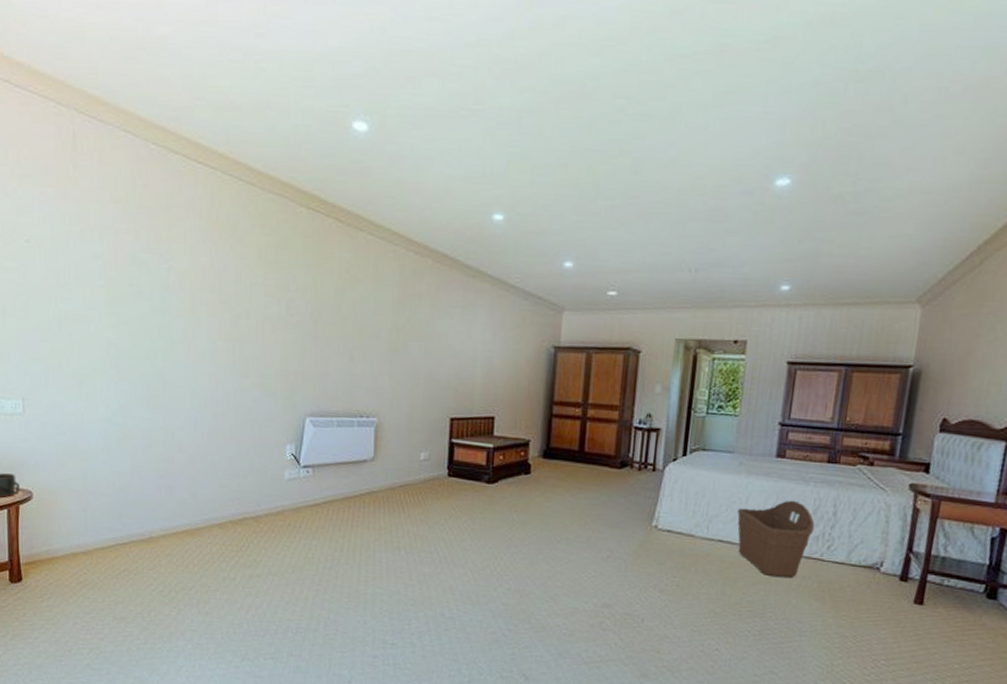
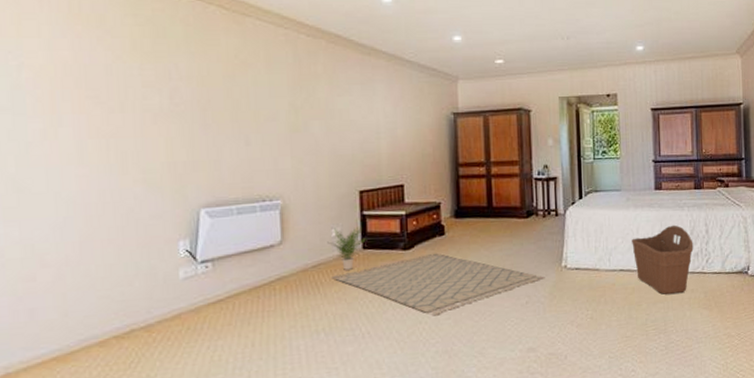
rug: none [416,491,632,554] -> present [332,254,545,316]
potted plant: none [417,452,453,495] -> present [329,226,368,270]

